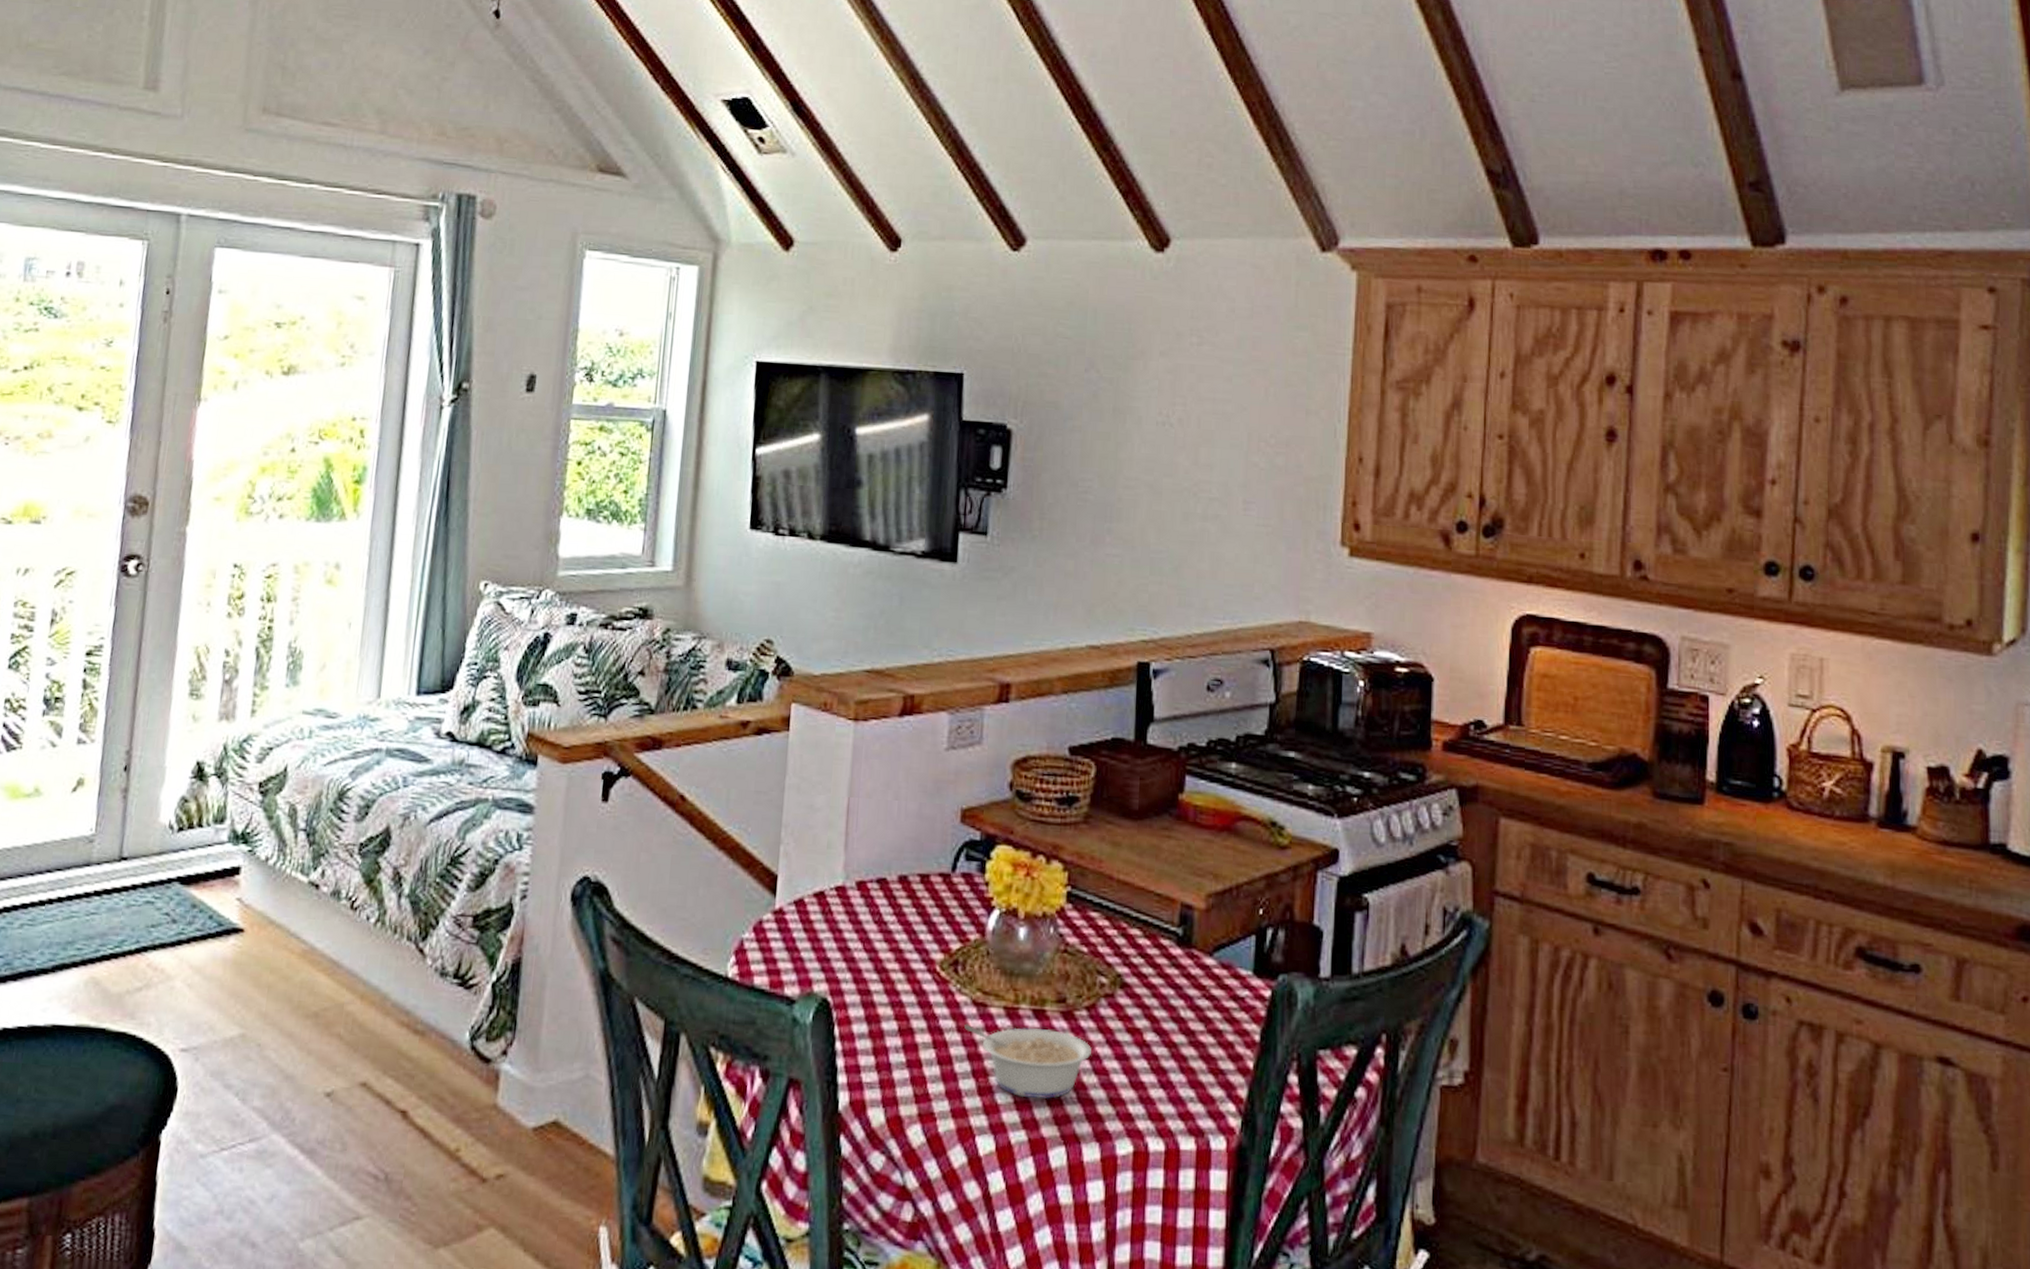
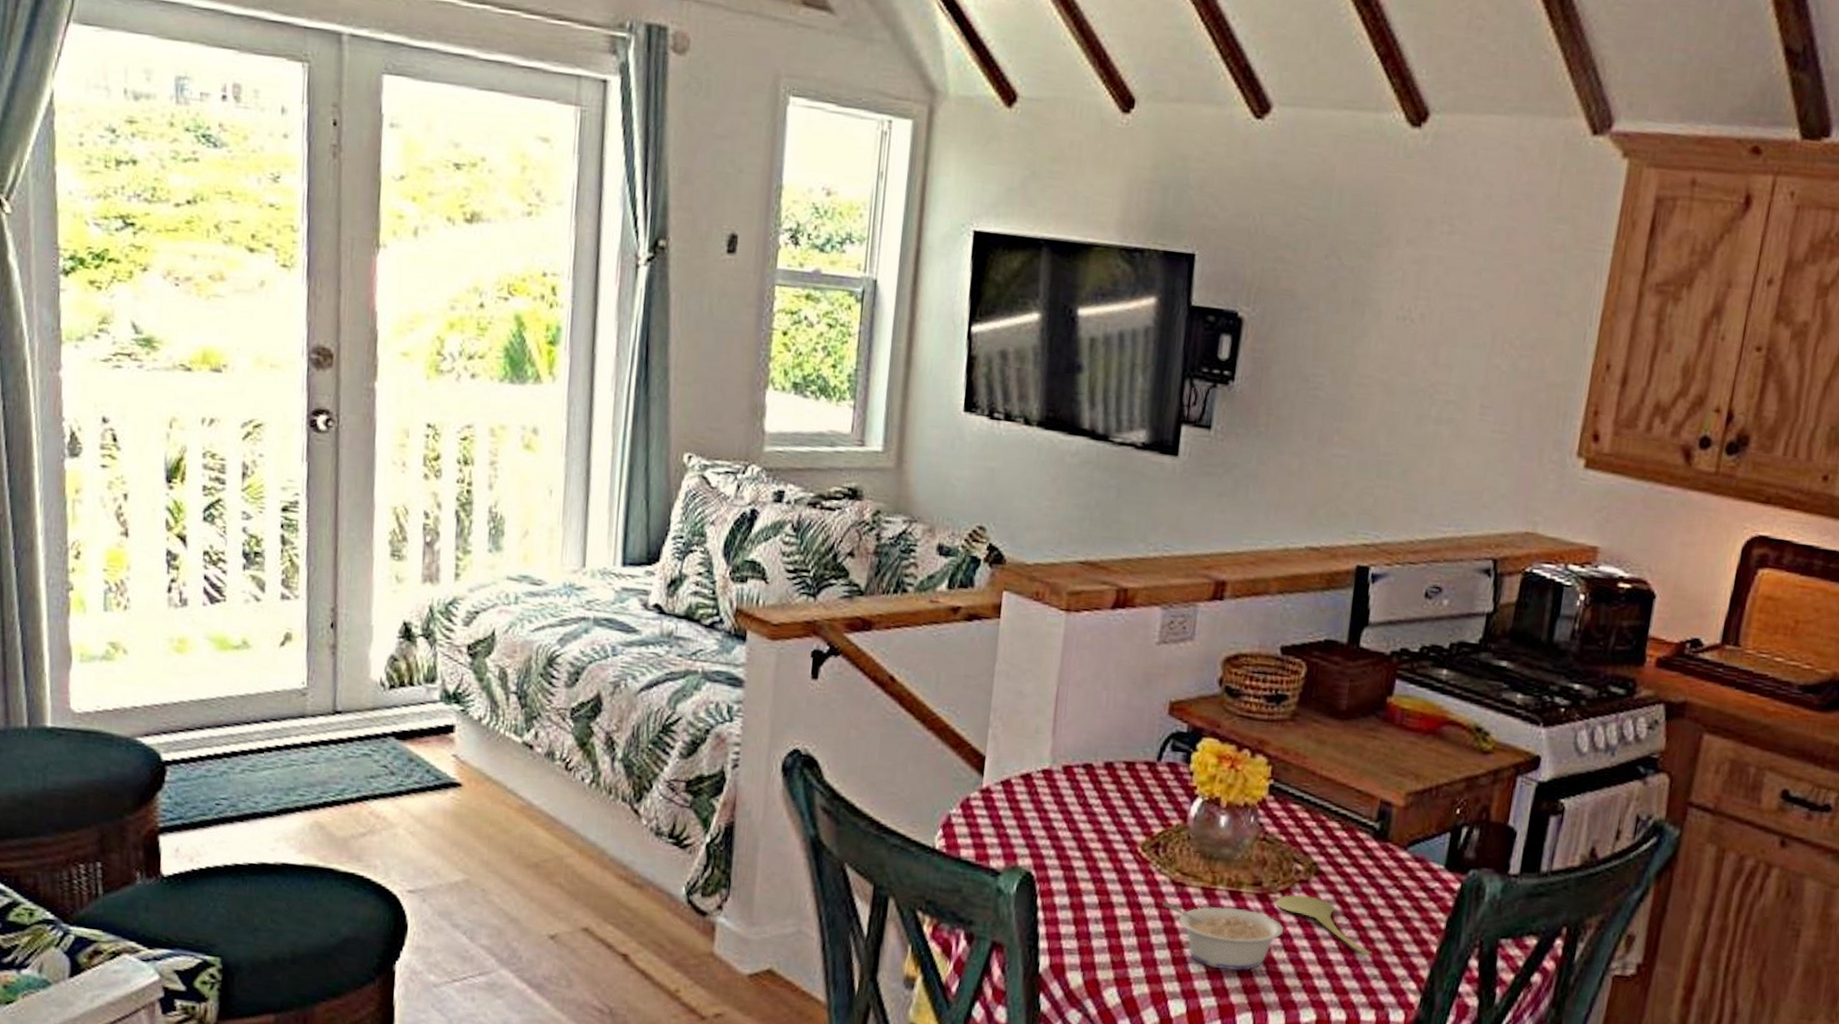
spoon: none [1080,1010,1186,1075] -> present [1274,894,1372,955]

